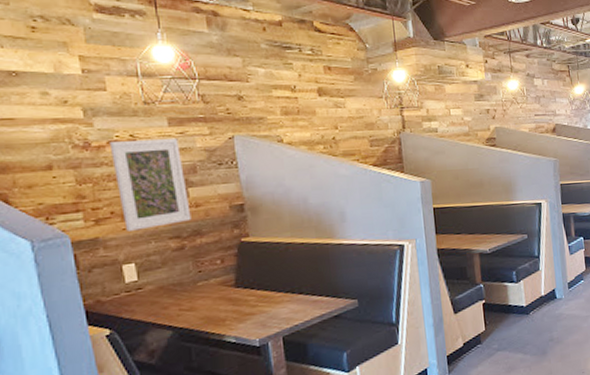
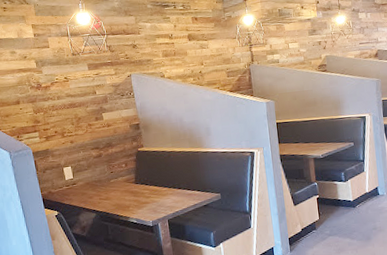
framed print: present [109,139,192,231] -> none [52,79,105,145]

